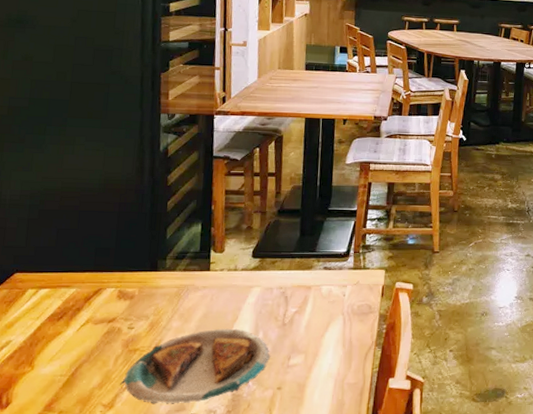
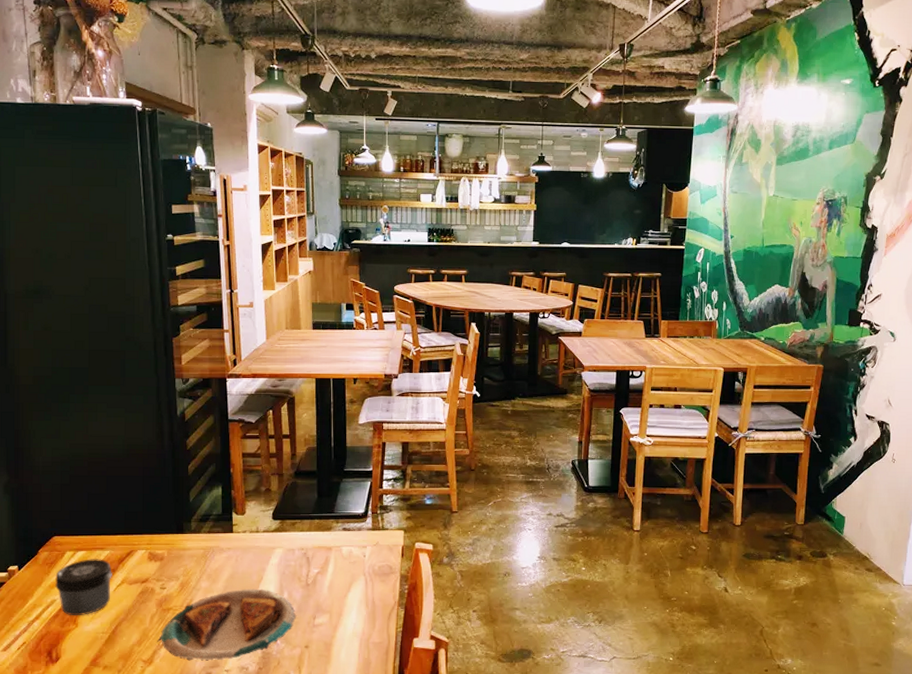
jar: none [12,297,77,357] -> present [55,559,112,615]

